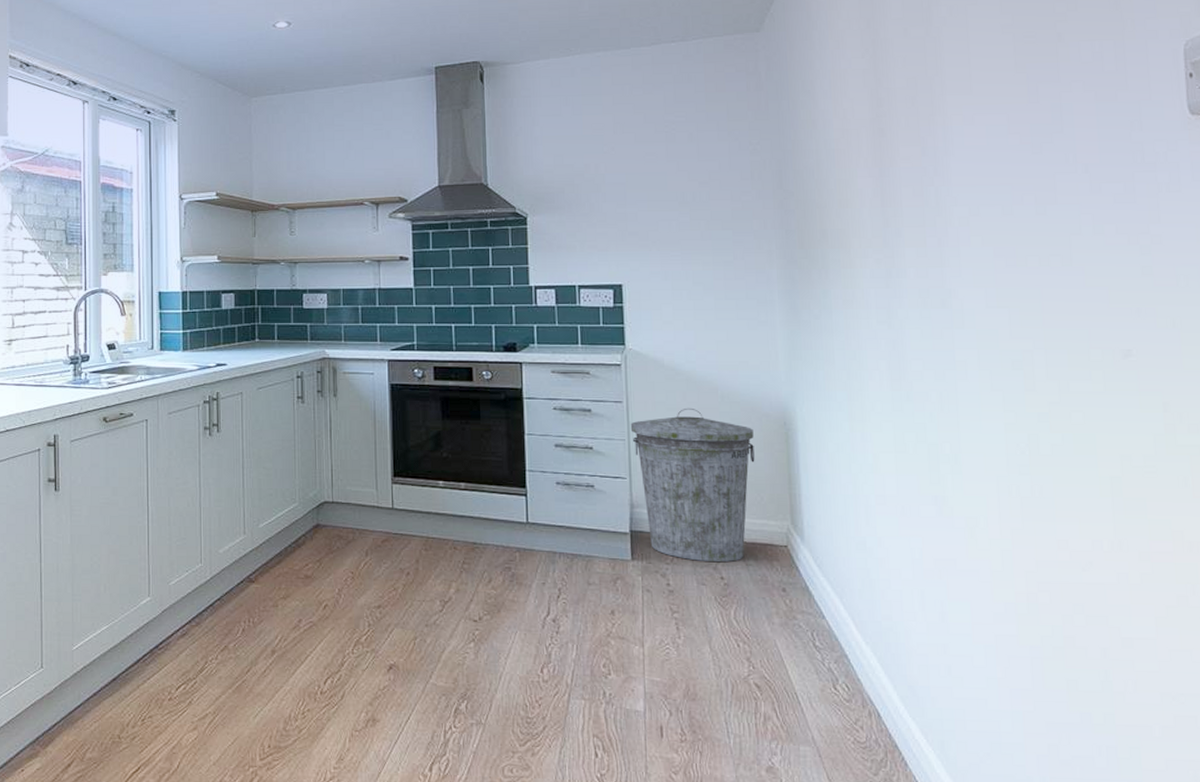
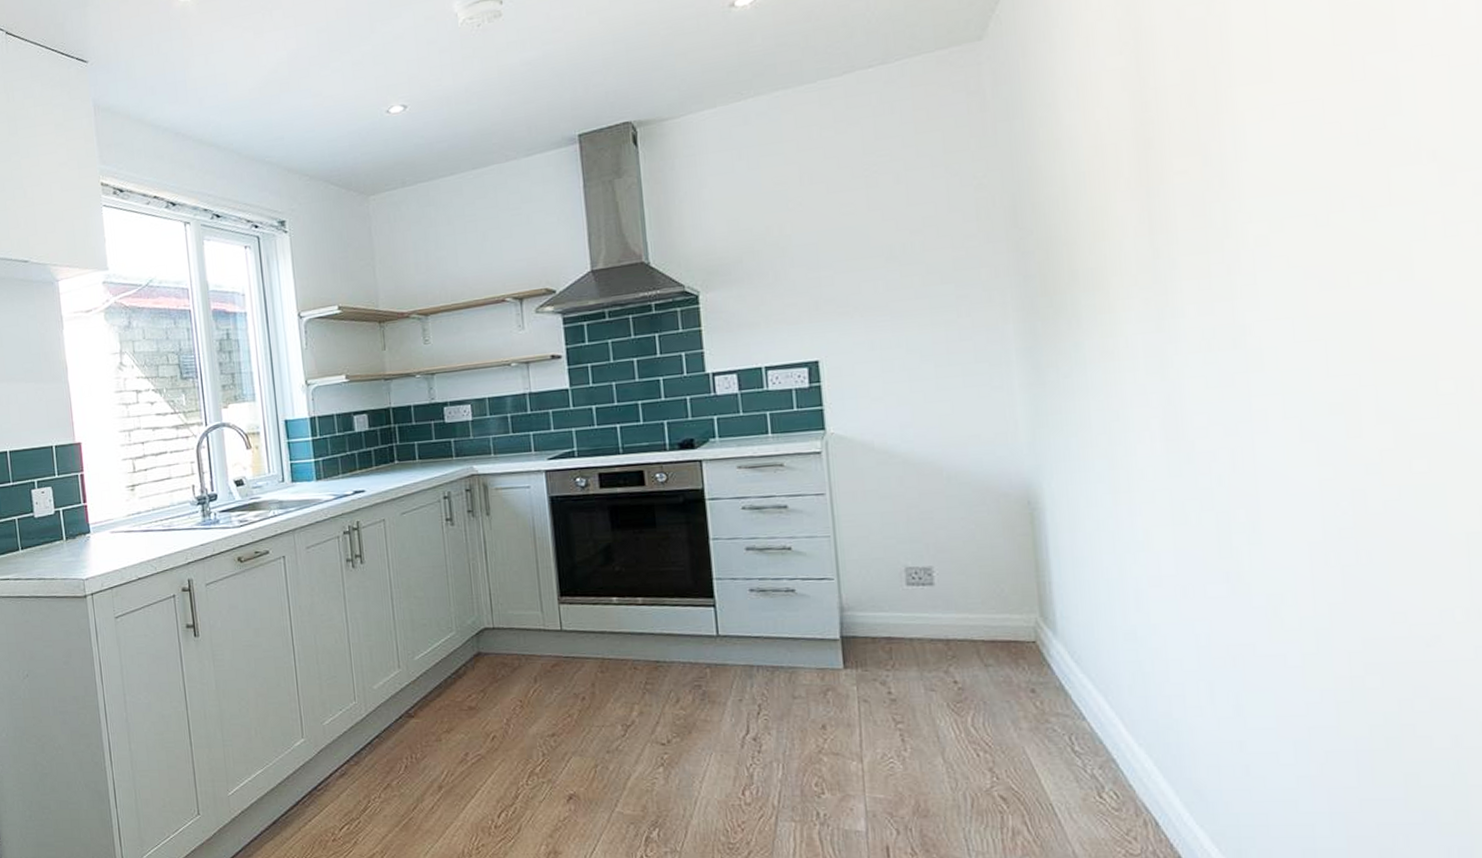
trash can: present [630,407,755,563] -> none [835,493,992,665]

